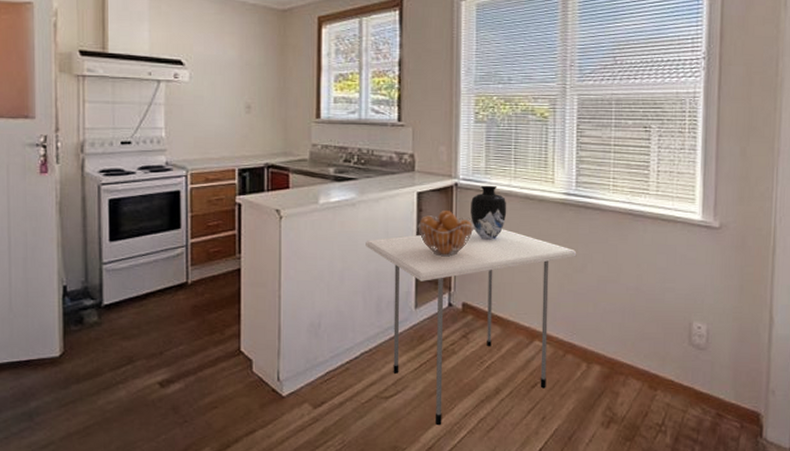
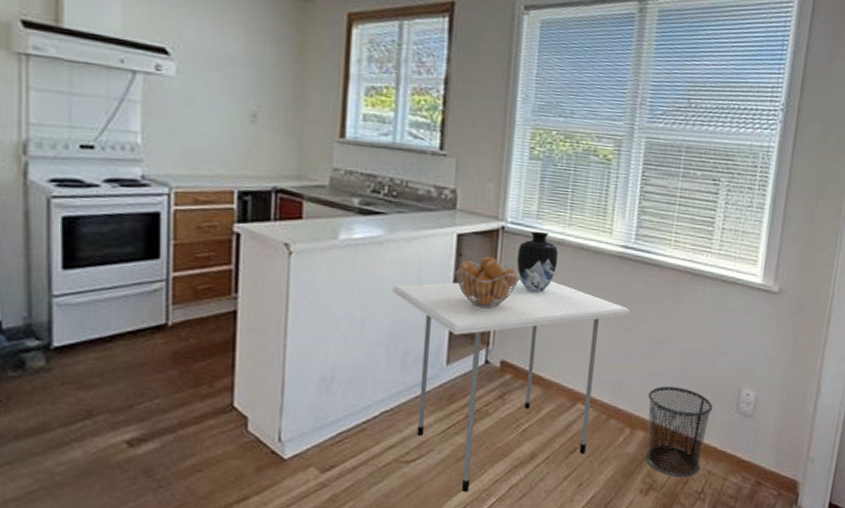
trash can: none [600,322,666,411] -> present [645,386,713,478]

